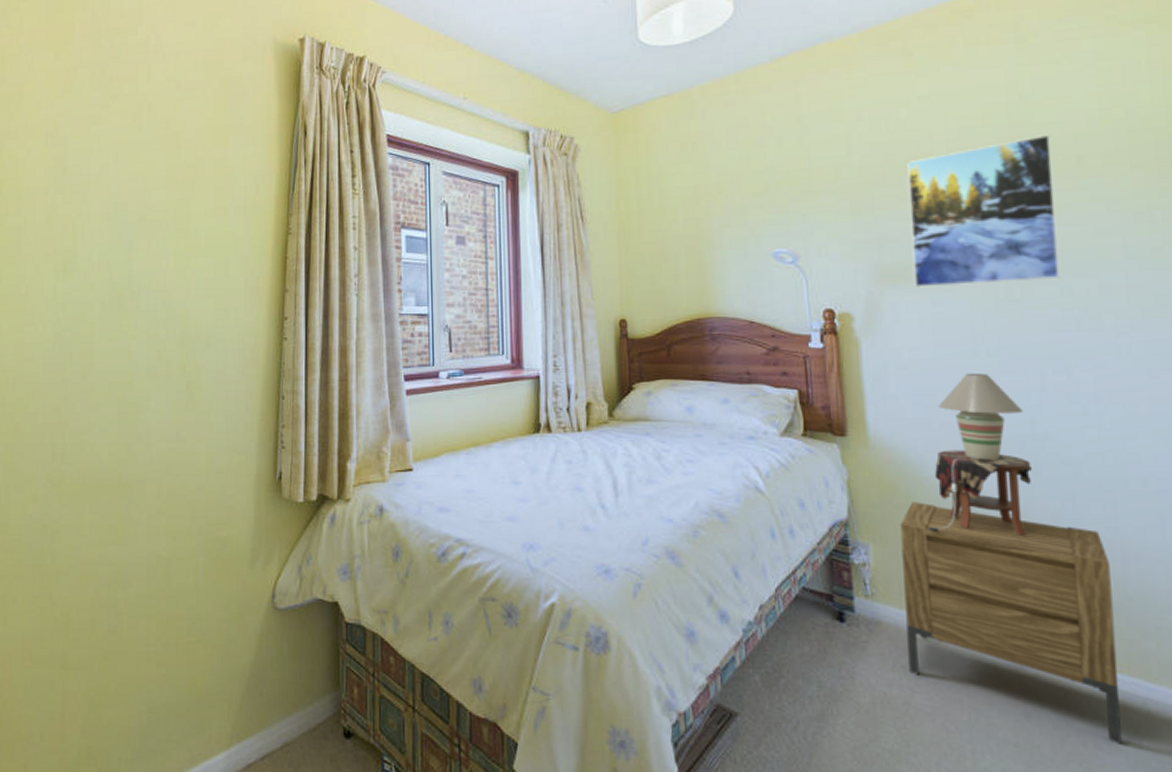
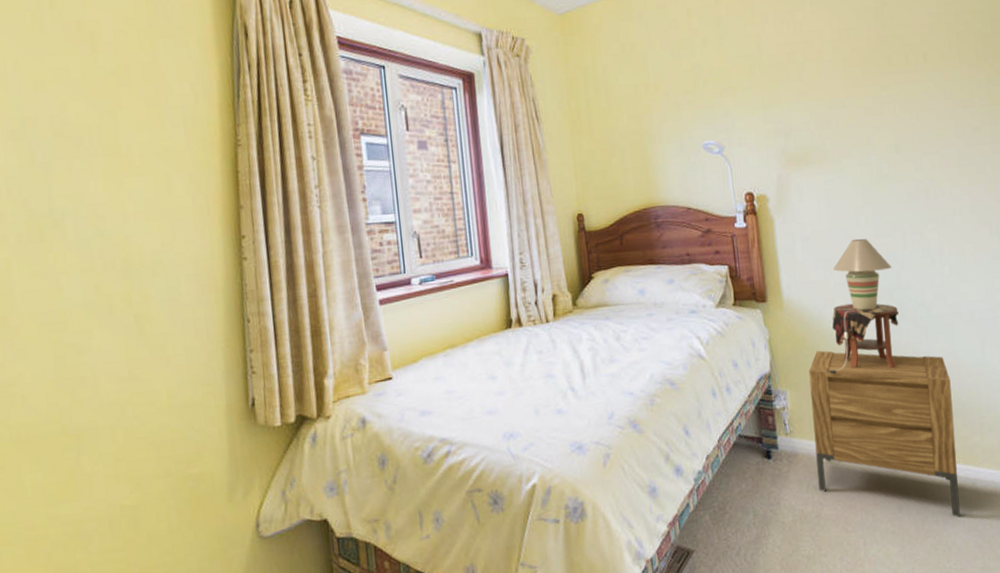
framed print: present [907,134,1062,288] -> none [804,34,915,170]

